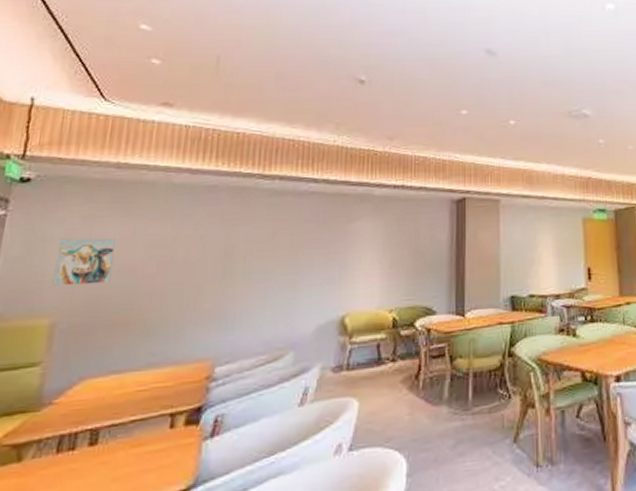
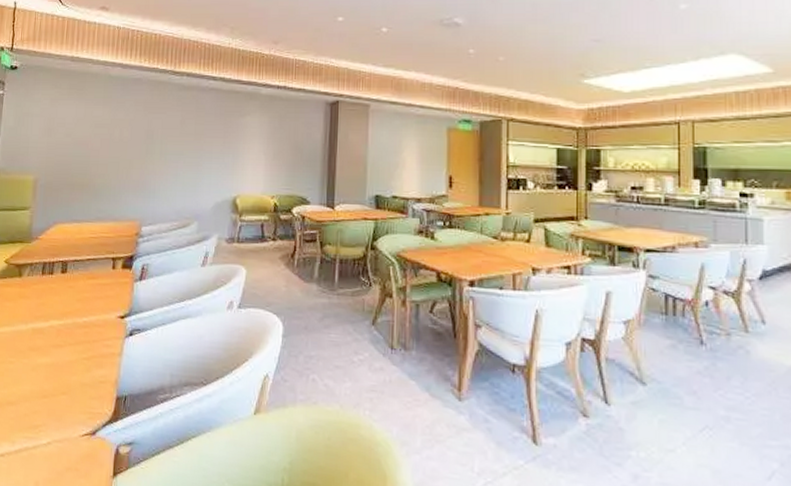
wall art: present [52,237,115,287] -> none [34,115,73,152]

